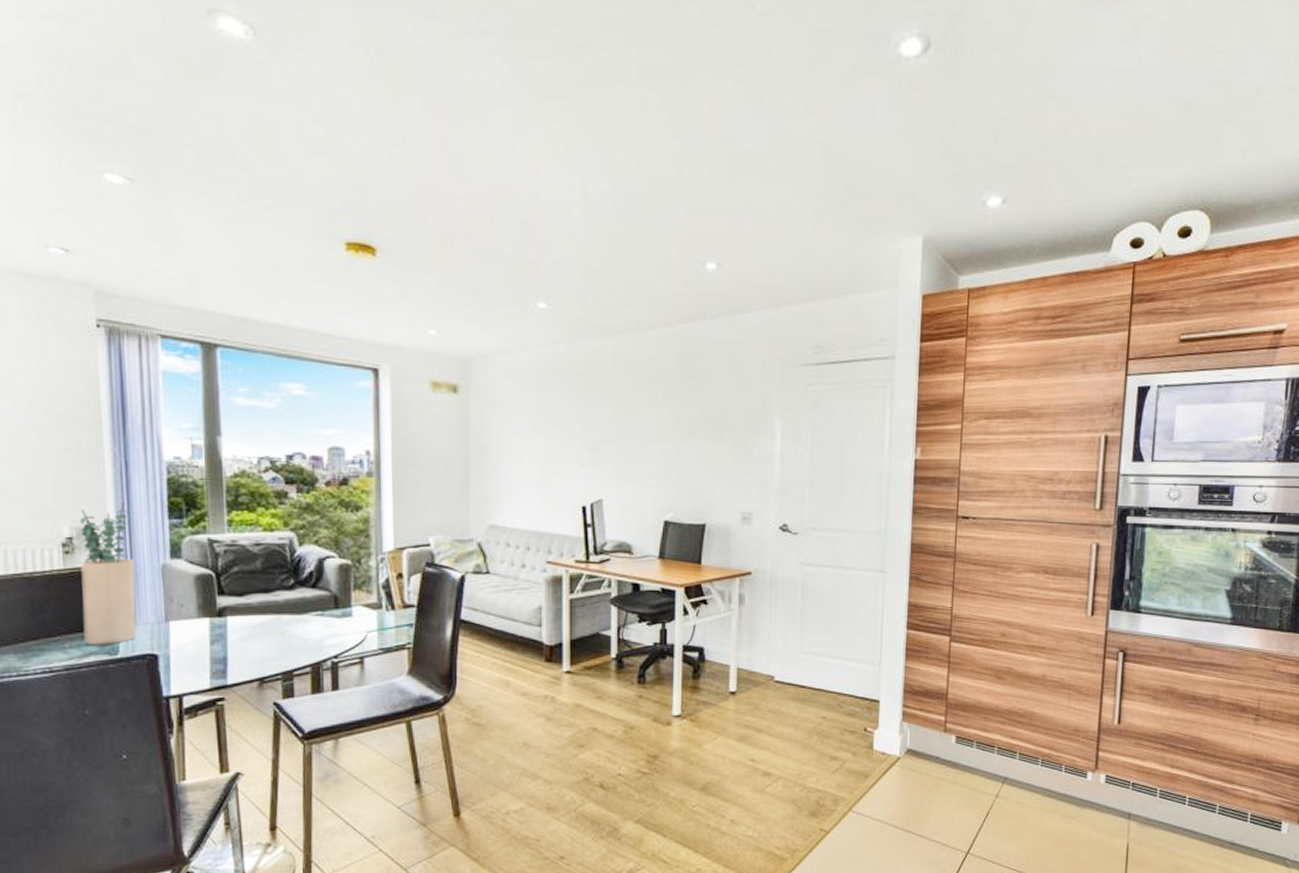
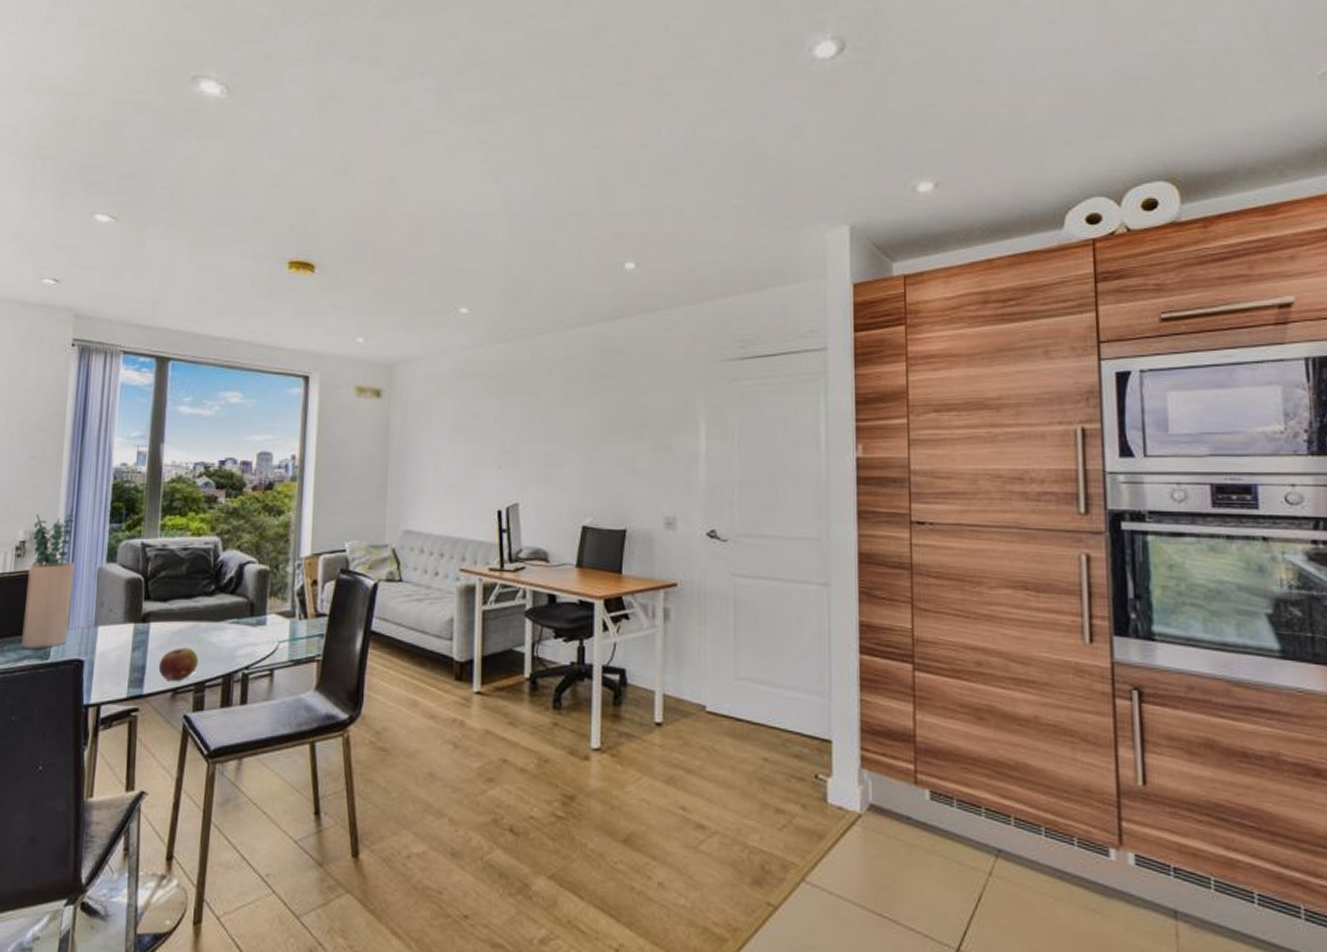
fruit: none [241,640,283,672] -> present [158,647,198,682]

